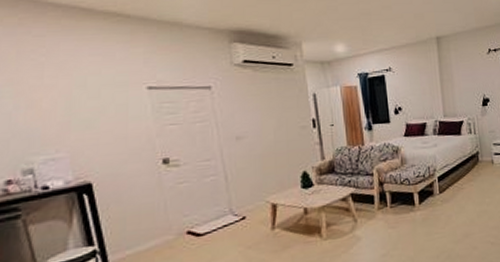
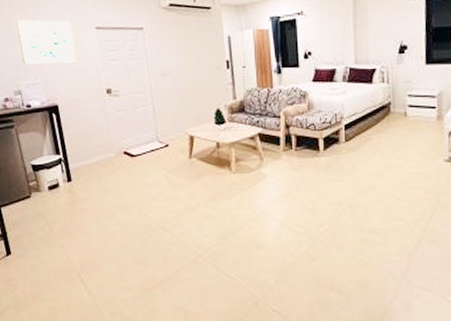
wall art: none [27,79,120,137] -> present [16,19,76,66]

